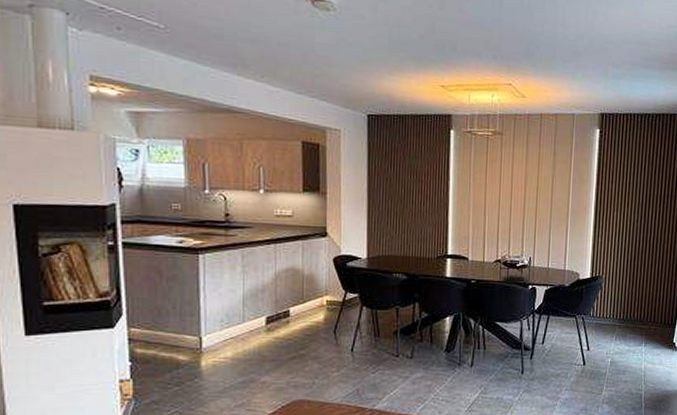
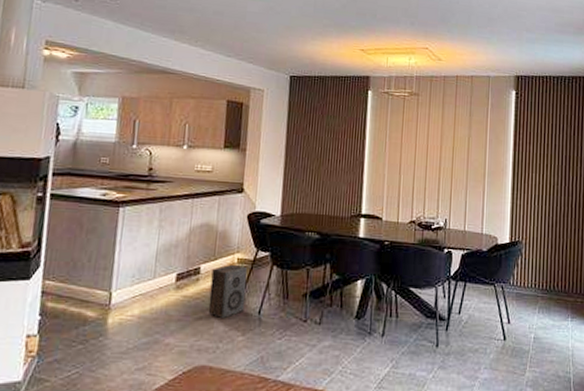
speaker: none [301,306,338,358] -> present [208,264,247,319]

